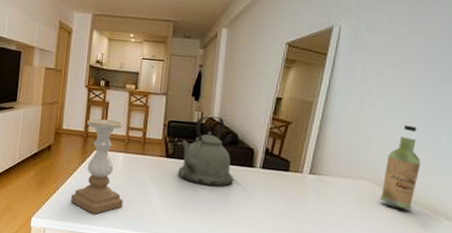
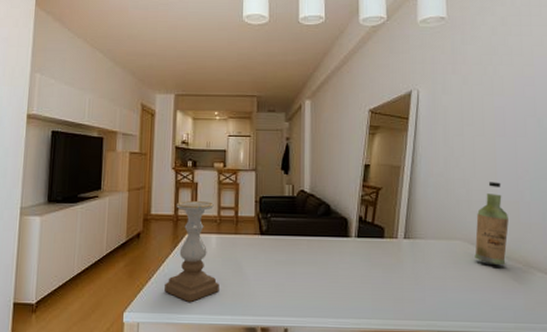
kettle: present [178,116,233,187] -> none [273,188,329,261]

